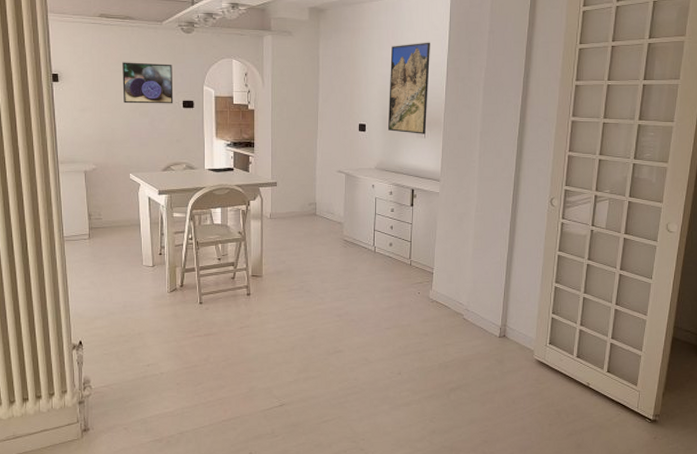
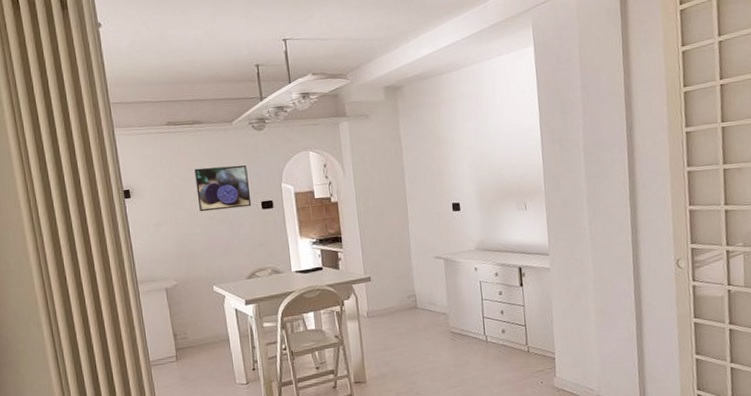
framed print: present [388,42,430,134] -> none [477,106,526,207]

